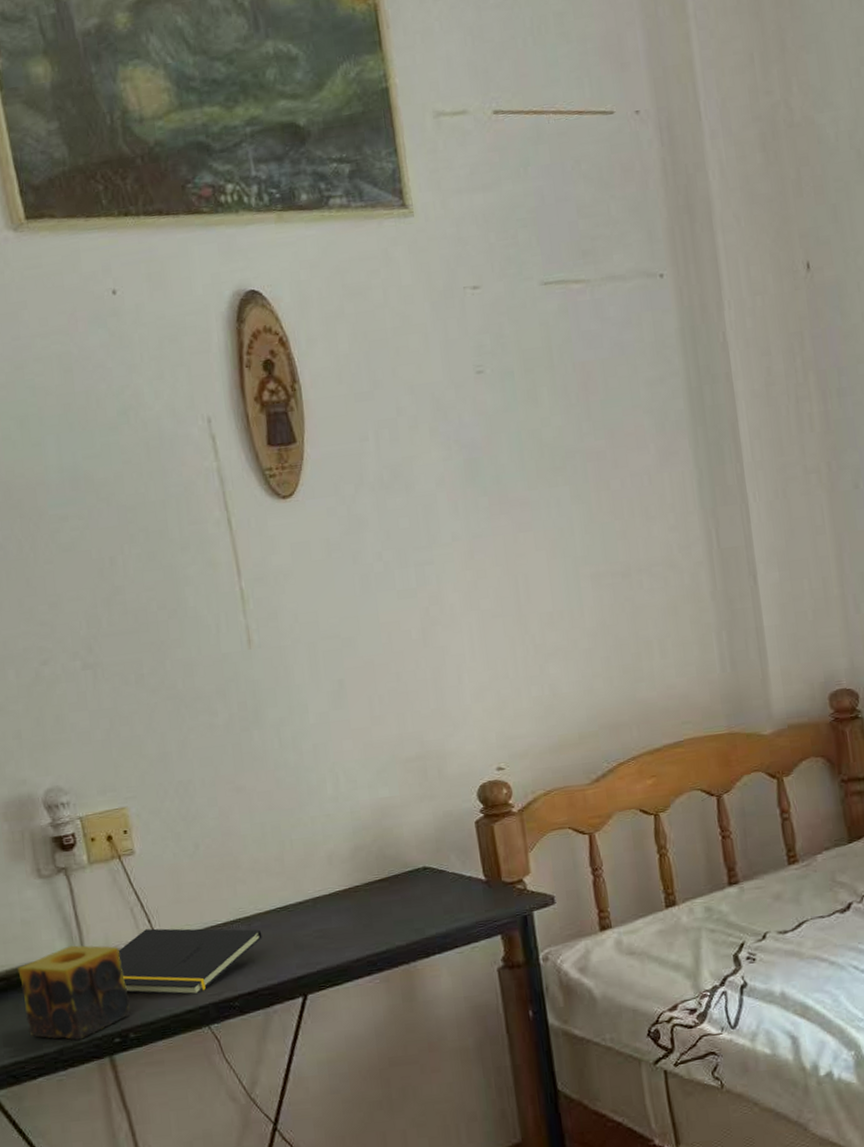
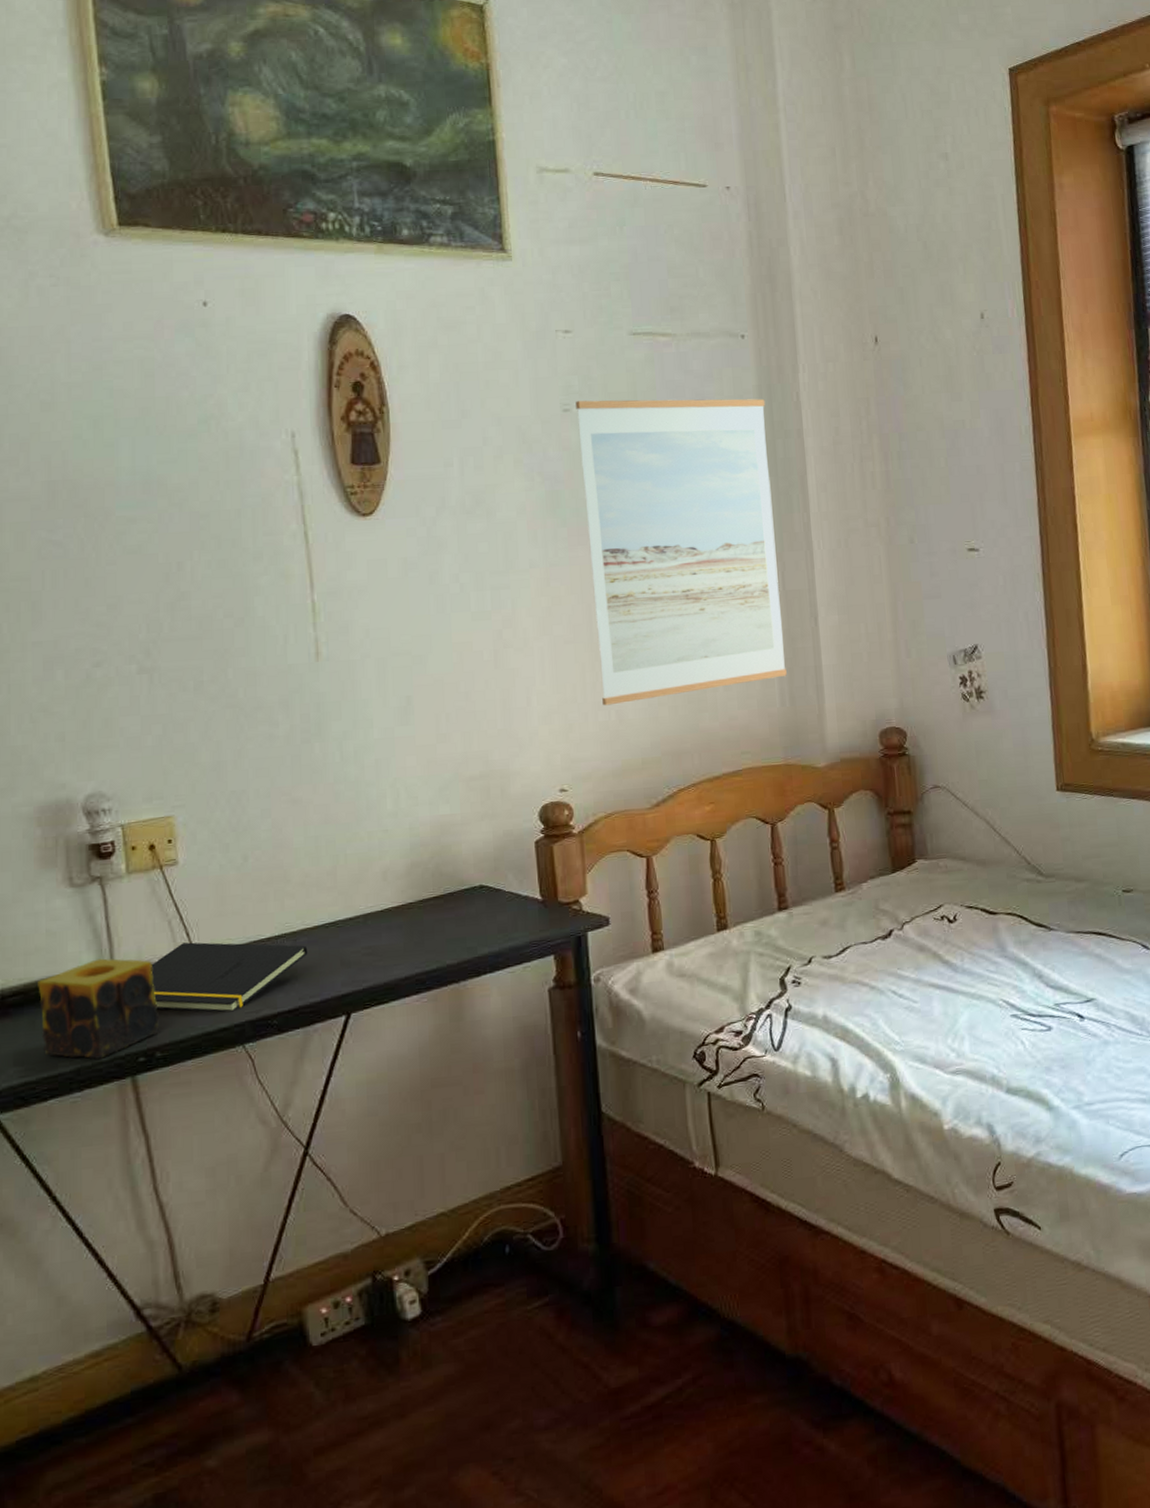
wall art: none [488,342,726,680] -> present [575,398,787,706]

